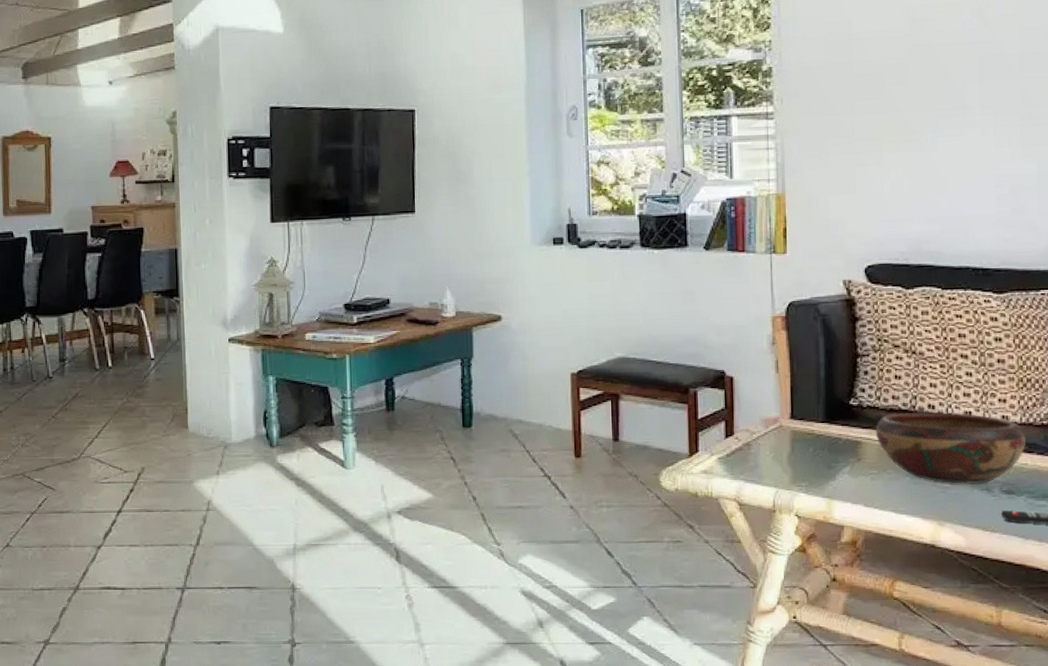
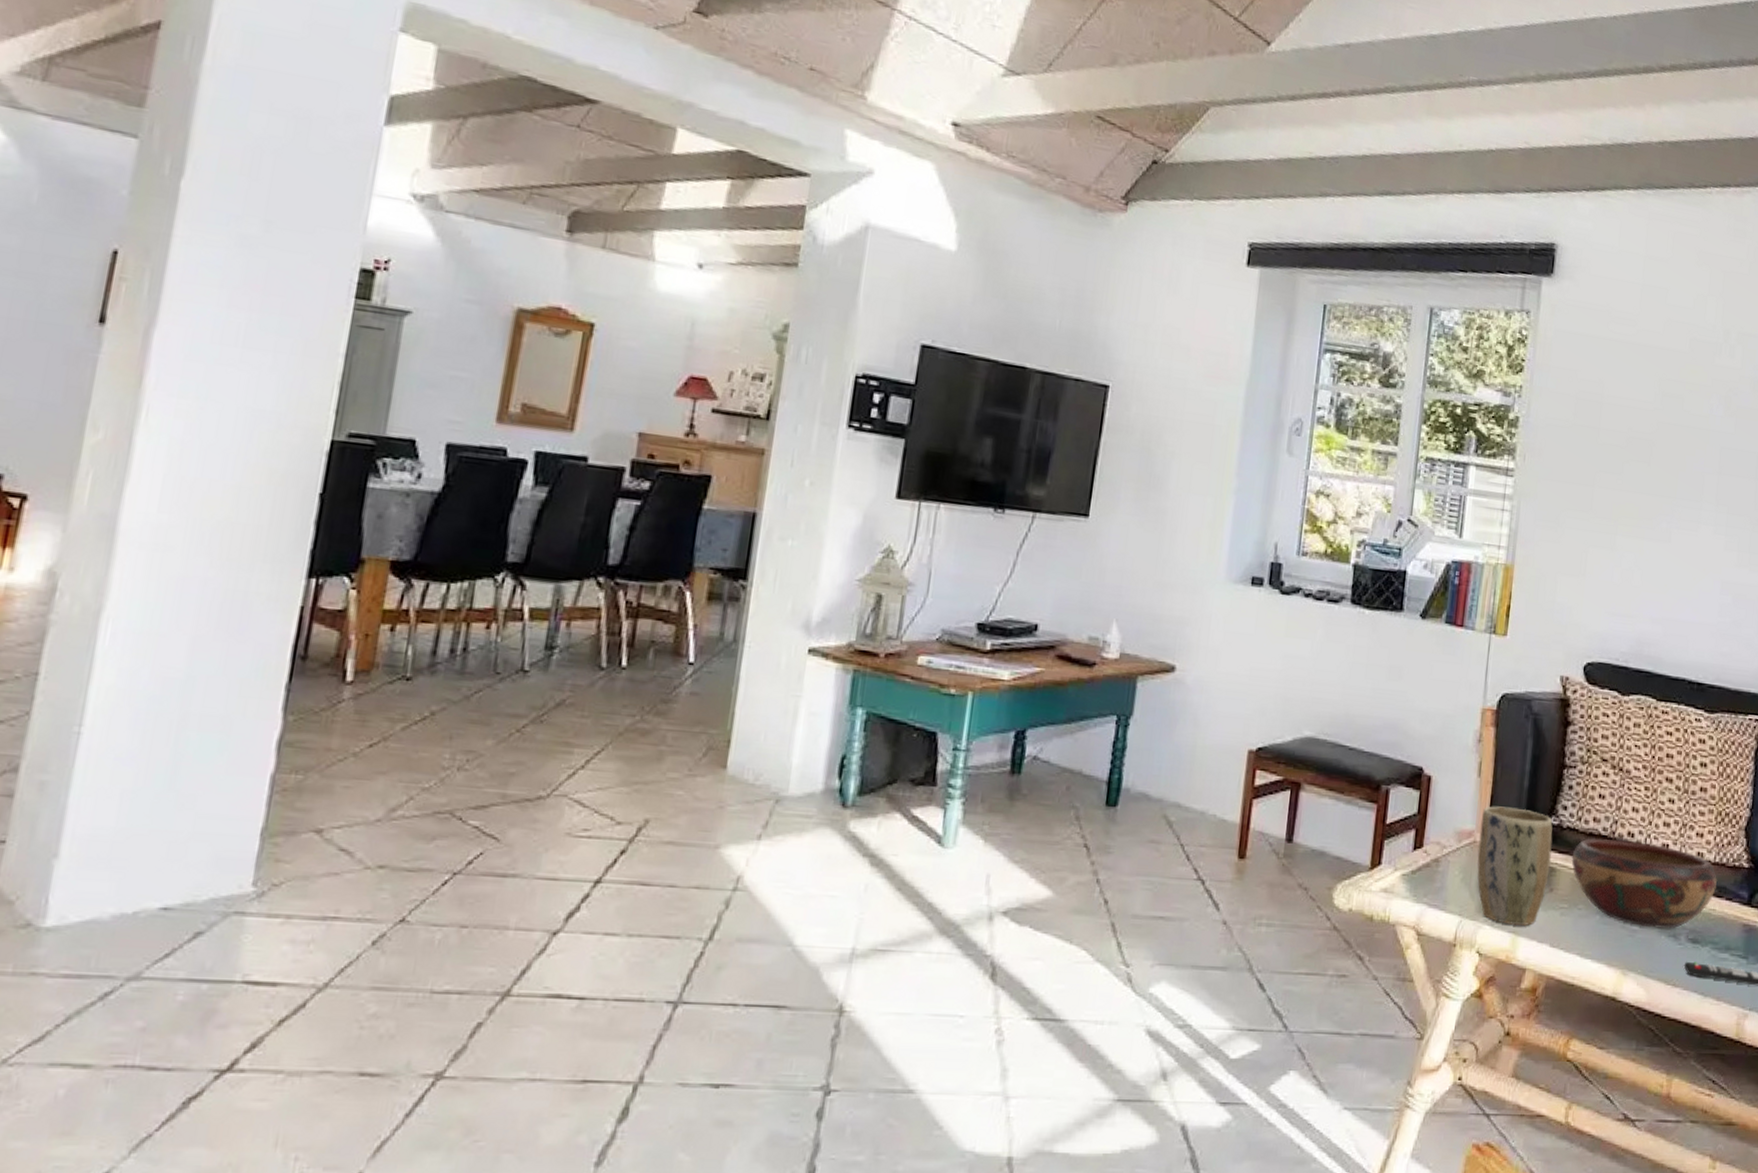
plant pot: none [784,394,856,492] -> present [1477,806,1553,927]

